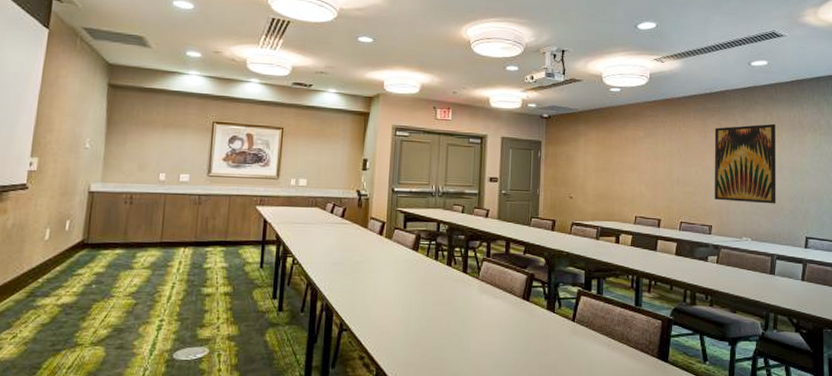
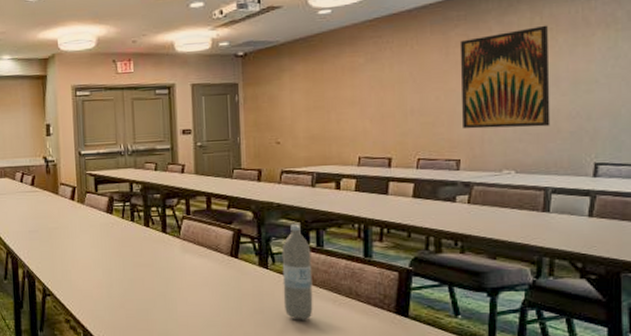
water bottle: none [566,272,592,363] -> present [281,224,313,320]

